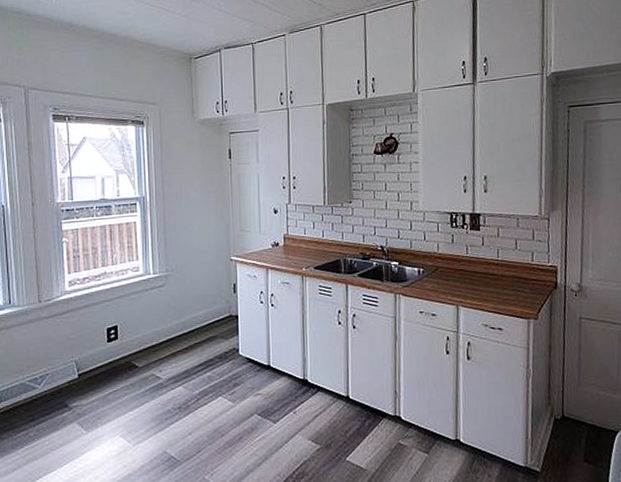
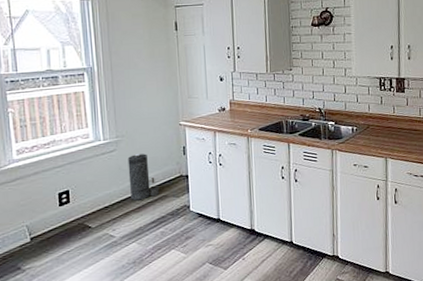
canister: none [176,289,208,341] -> present [127,153,160,201]

